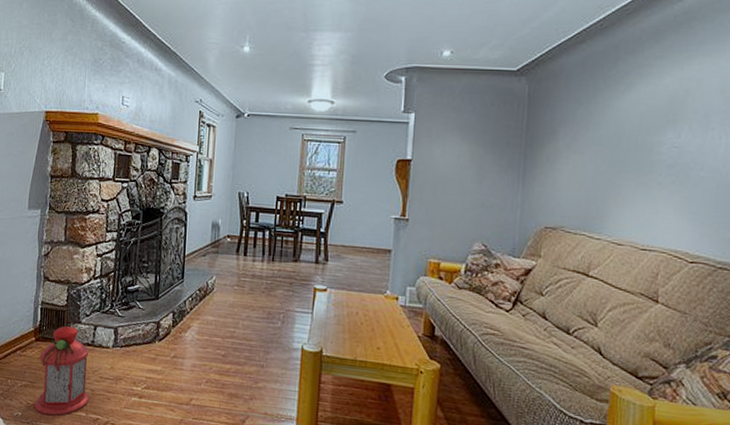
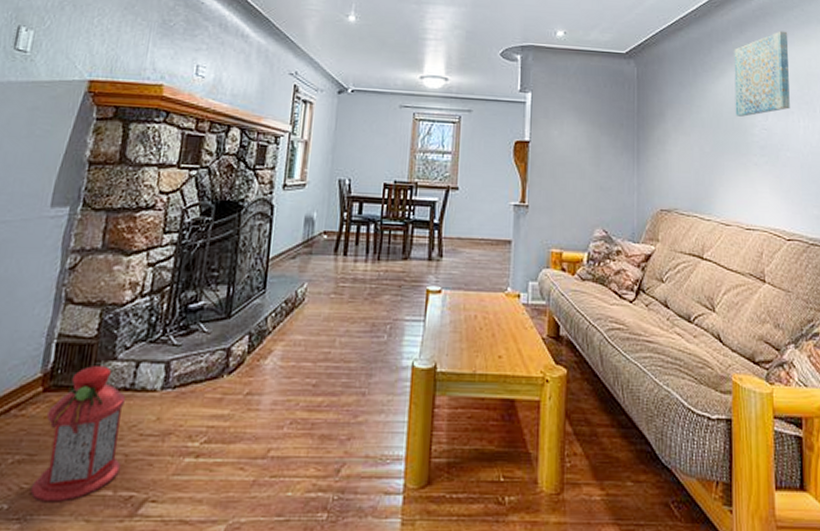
wall art: none [640,37,718,134] -> present [734,30,790,117]

